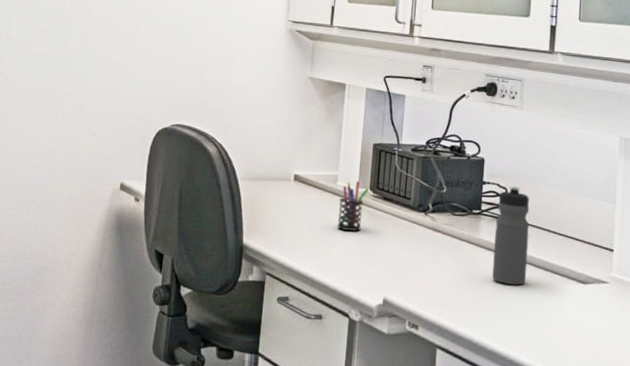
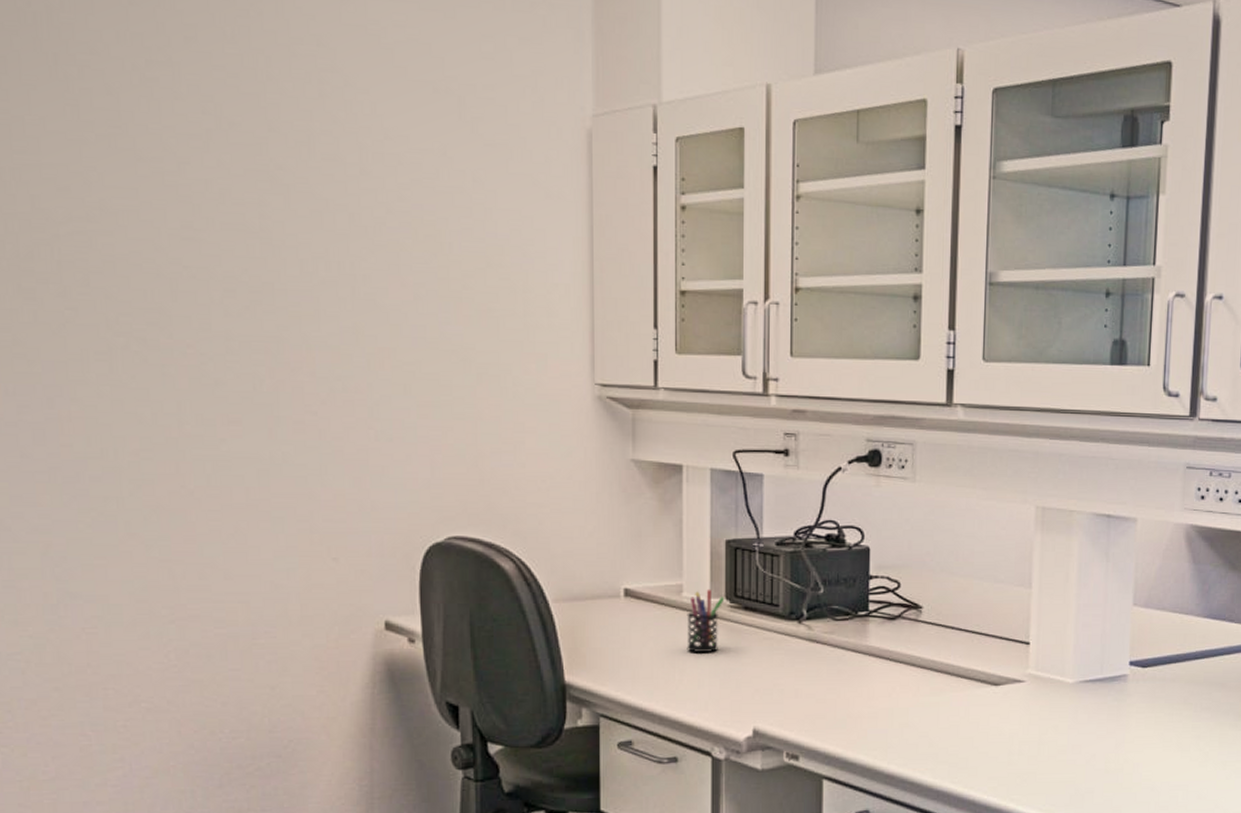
water bottle: present [492,186,530,285] -> none [886,578,929,696]

